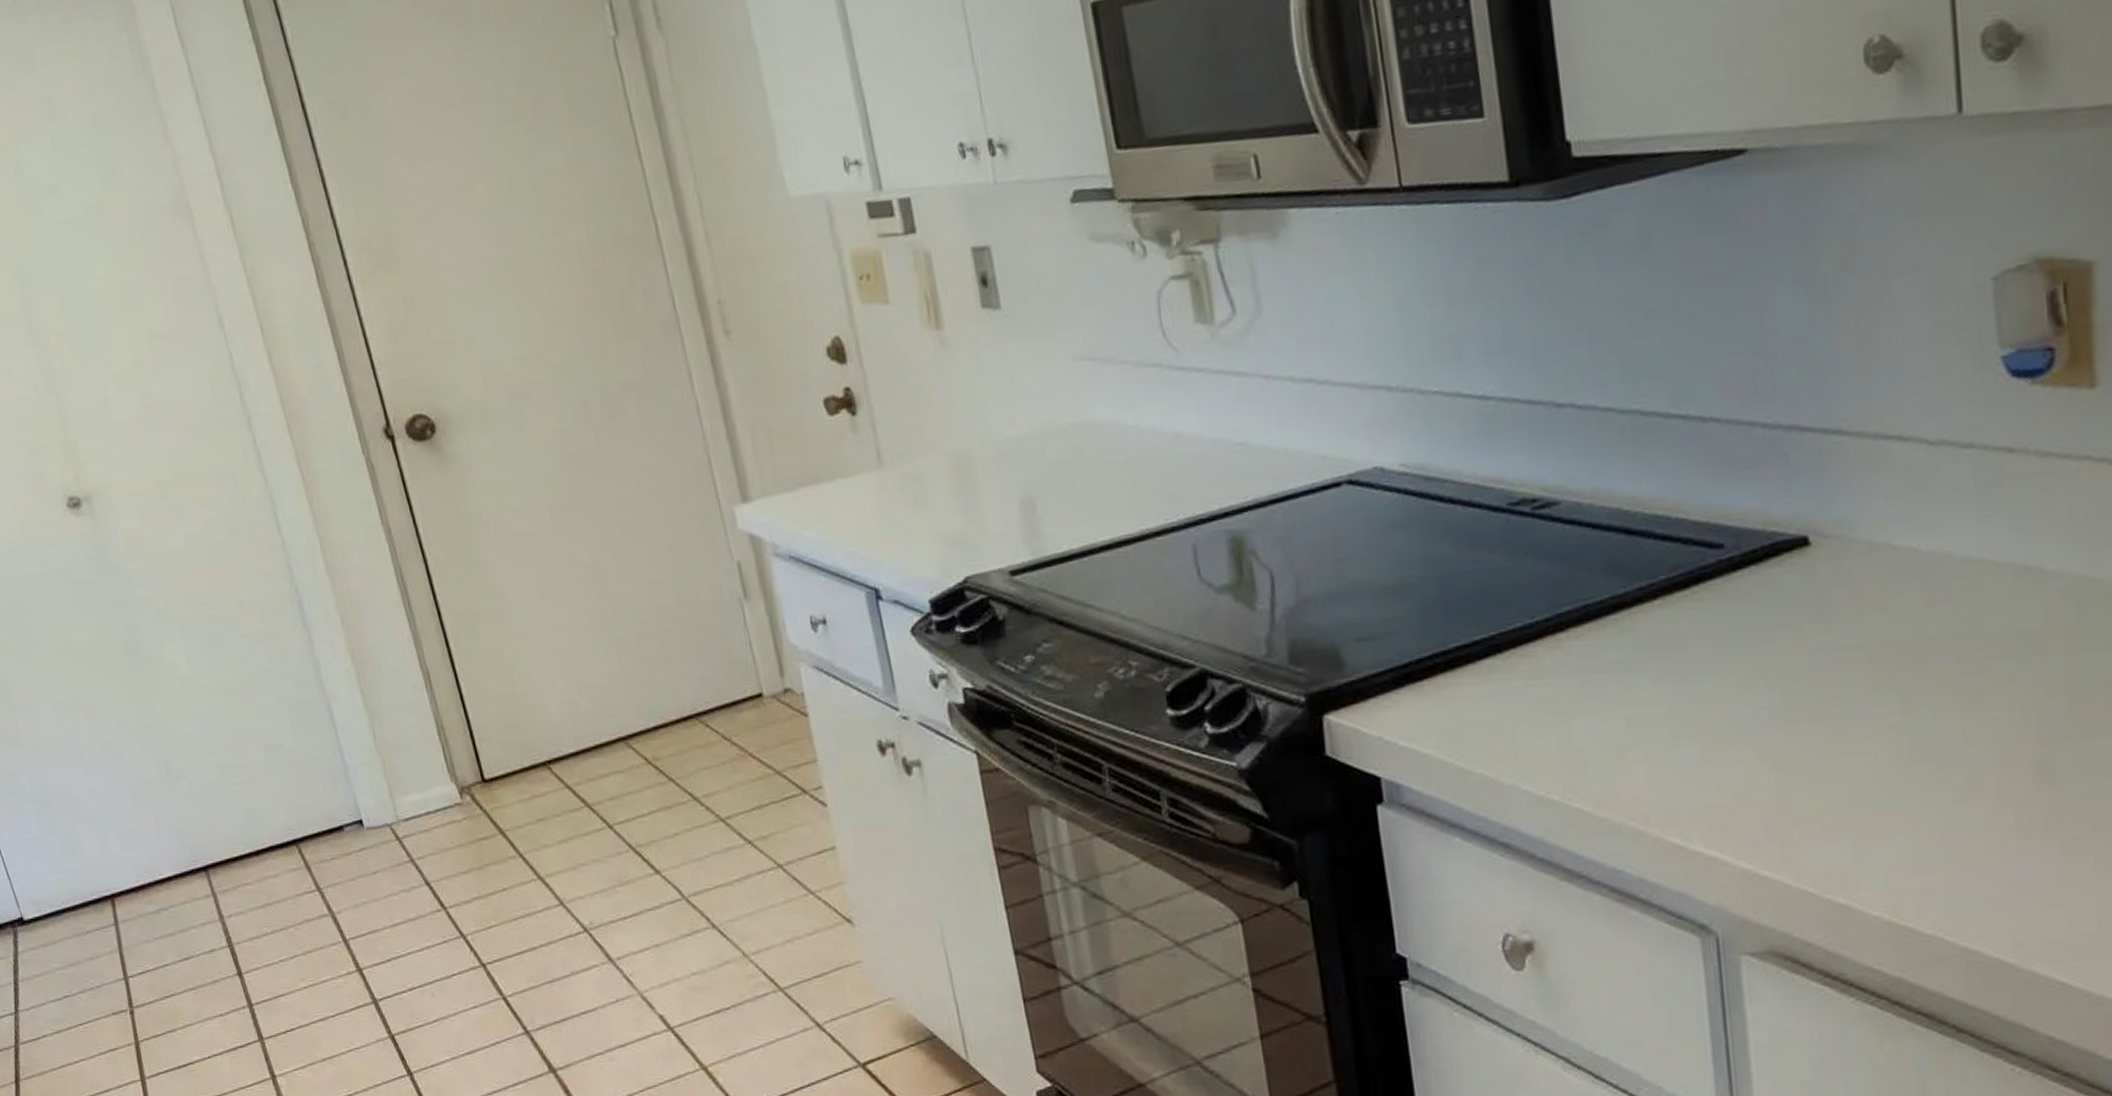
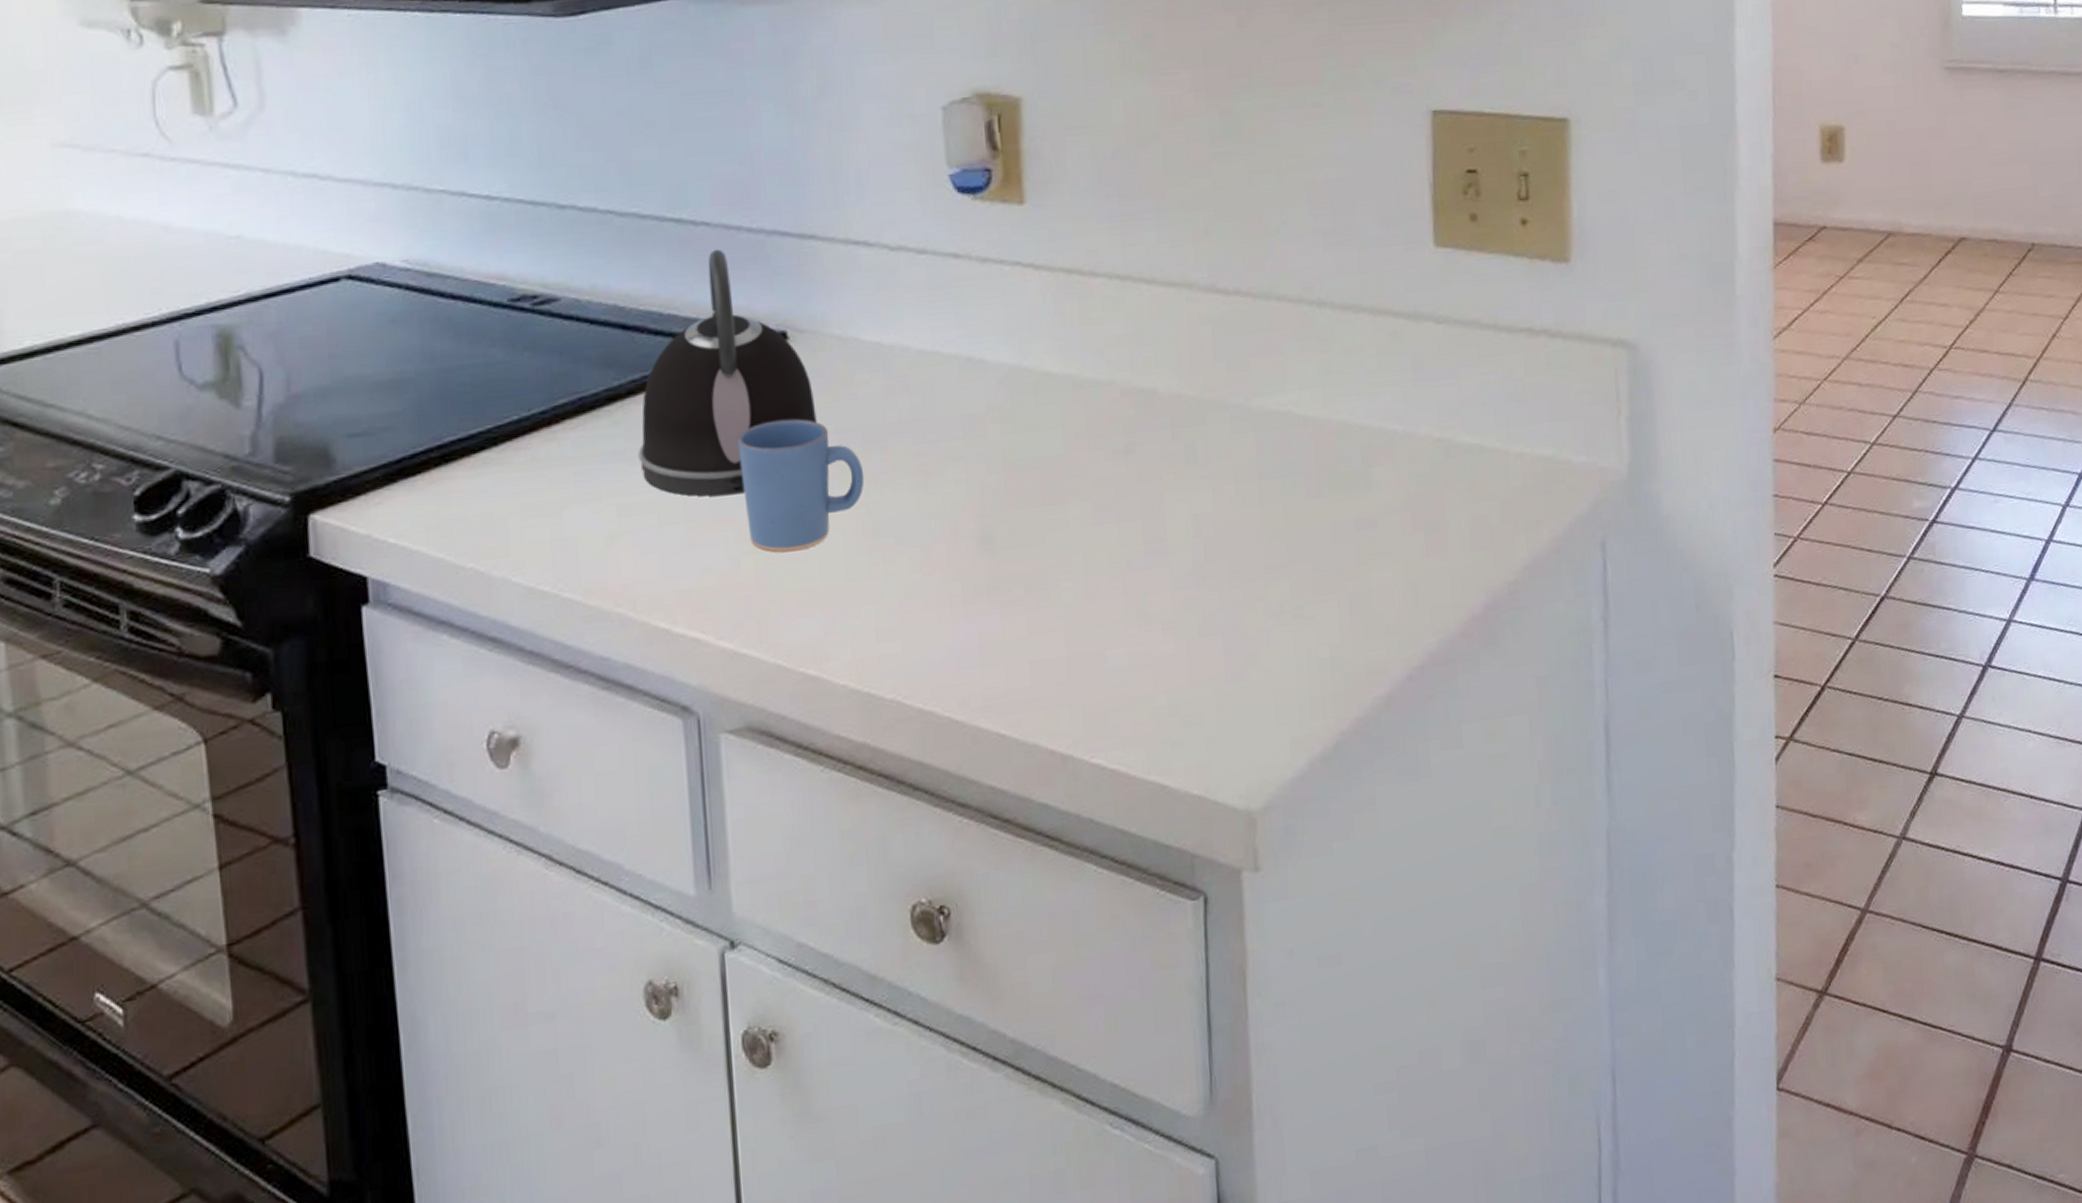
kettle: none [1647,447,1844,712] -> present [638,249,817,497]
mug: none [1754,631,1900,773] -> present [737,419,865,553]

